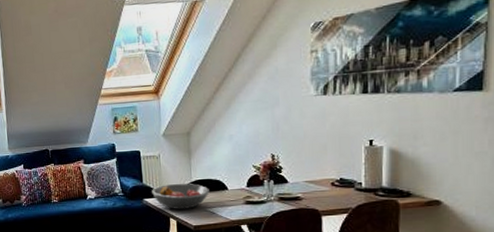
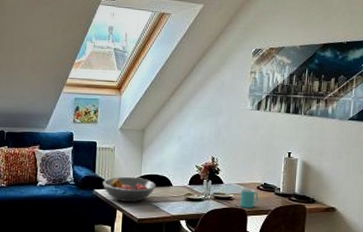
mug: none [310,185,333,208] -> present [240,188,258,209]

